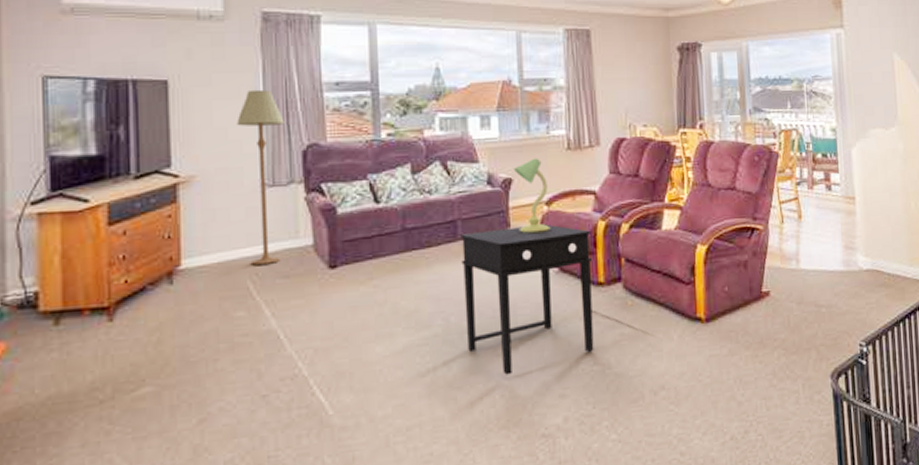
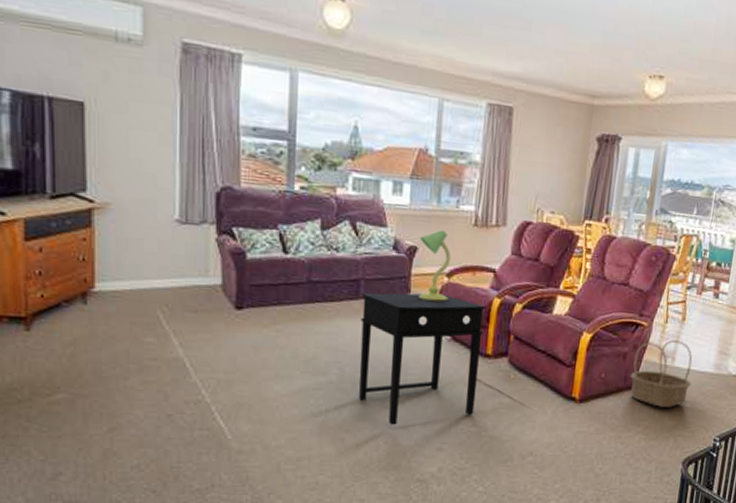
floor lamp: present [236,89,285,265] -> none [152,123,200,298]
basket: none [755,240,822,317] -> present [630,340,693,407]

